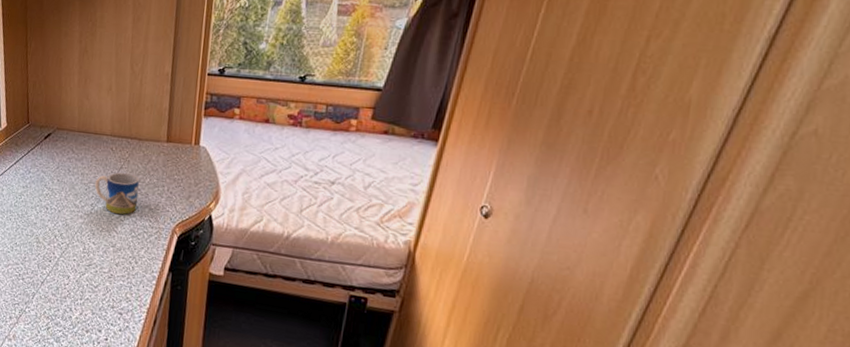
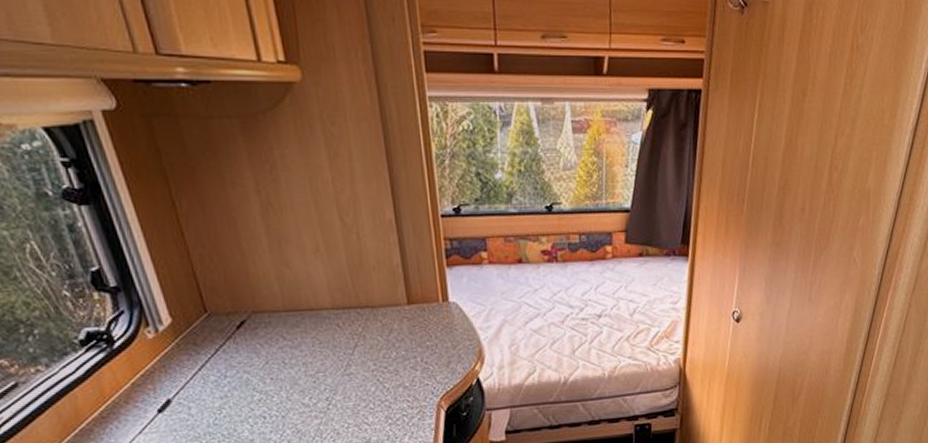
mug: present [94,172,139,215] -> none [324,350,388,403]

